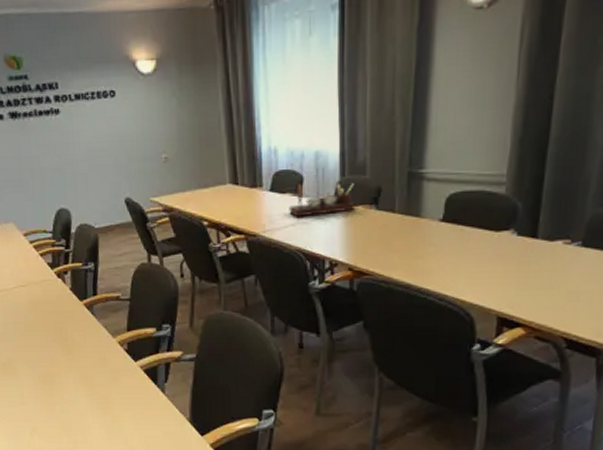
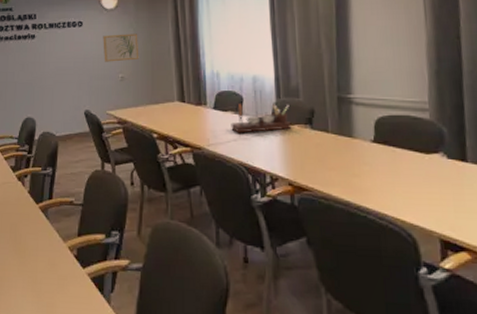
wall art: none [140,104,185,140] -> present [103,33,139,62]

